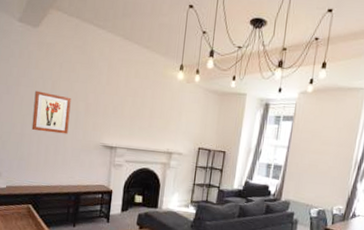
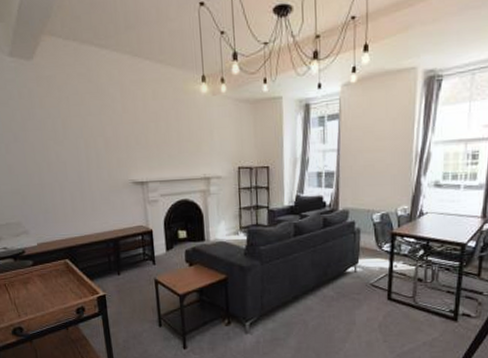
wall art: present [31,90,71,134] -> none [45,133,91,178]

